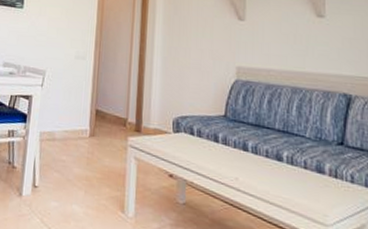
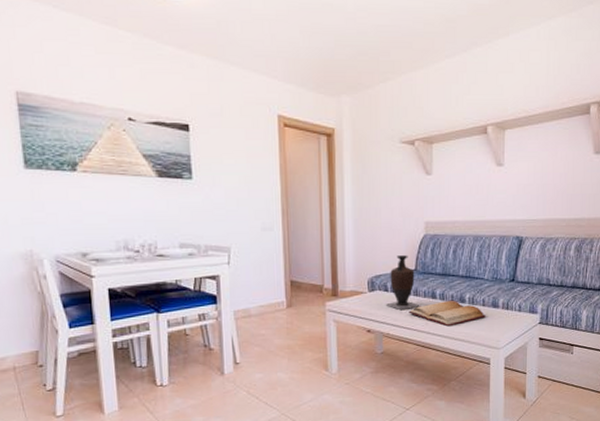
vase: none [191,98,229,159] -> present [386,255,420,311]
bible: none [216,155,309,187] -> present [409,300,486,327]

